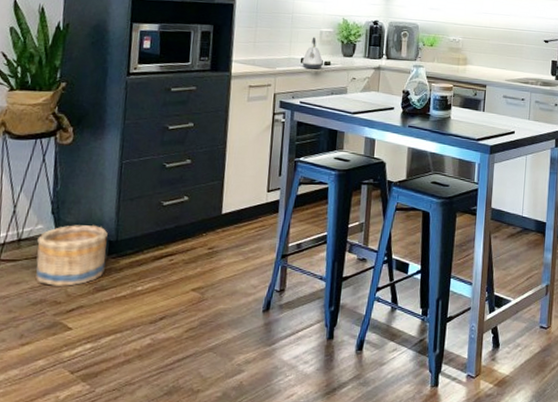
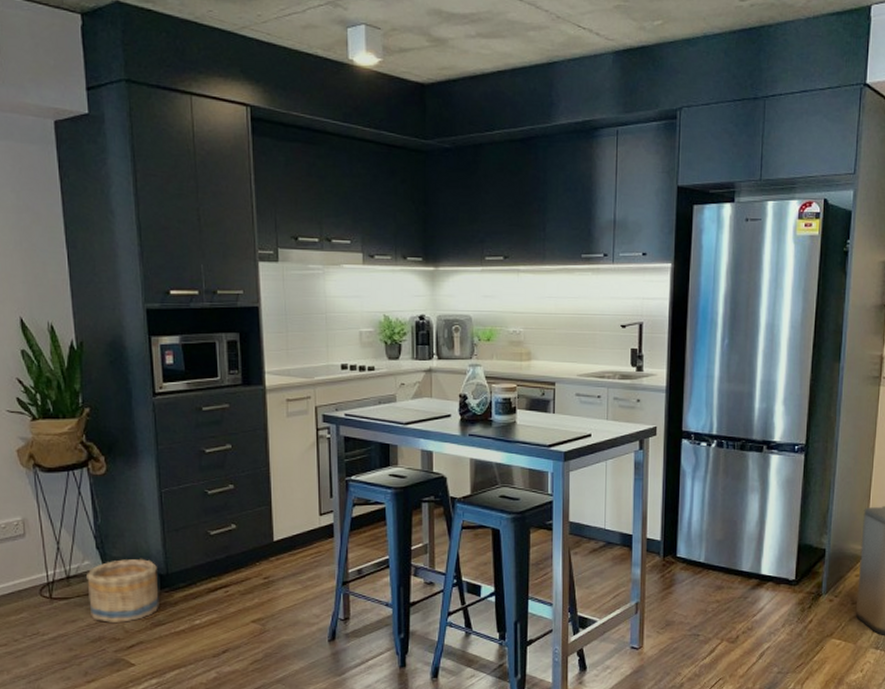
kettle: present [302,37,323,70] -> none [342,339,366,376]

